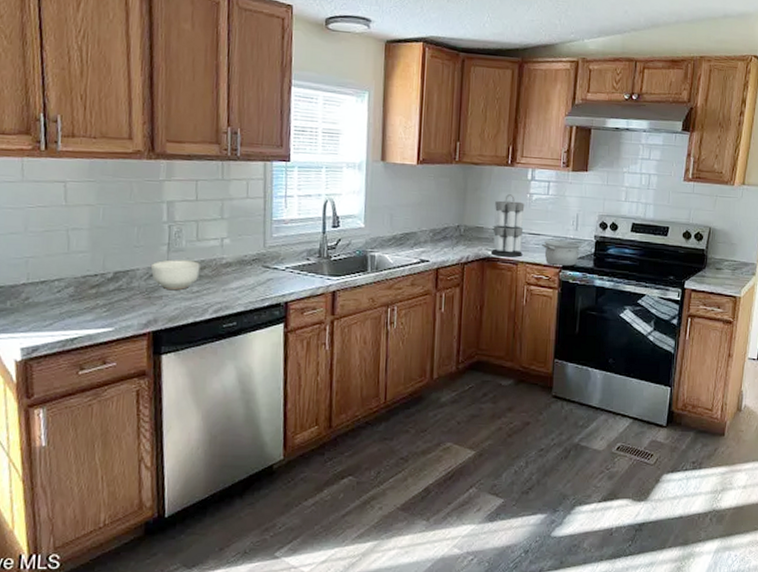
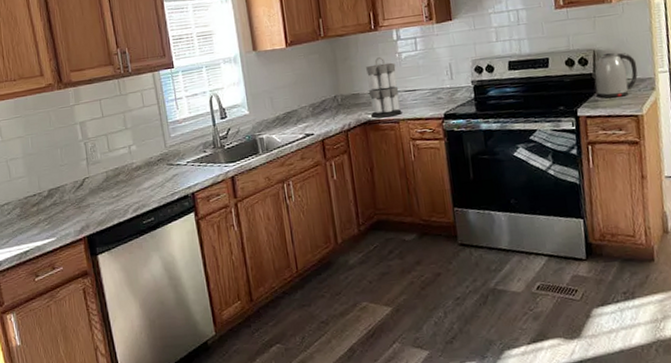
bowl: present [150,260,200,291] -> none [75,169,116,199]
cooking pot: present [542,240,583,267] -> none [420,90,461,117]
kettle: none [704,232,744,277] -> present [594,52,638,99]

